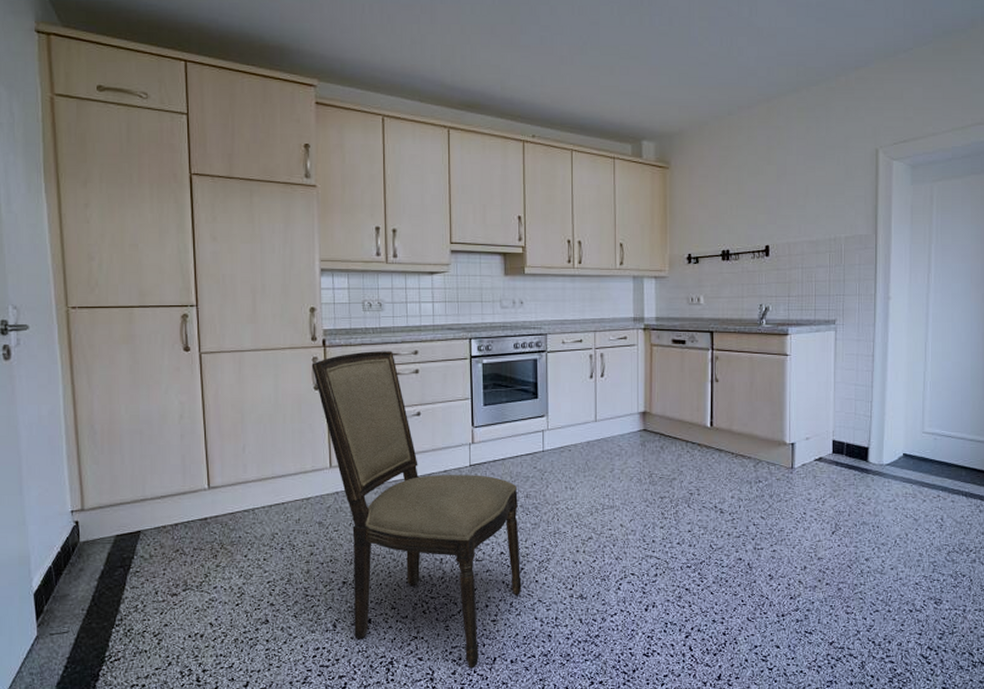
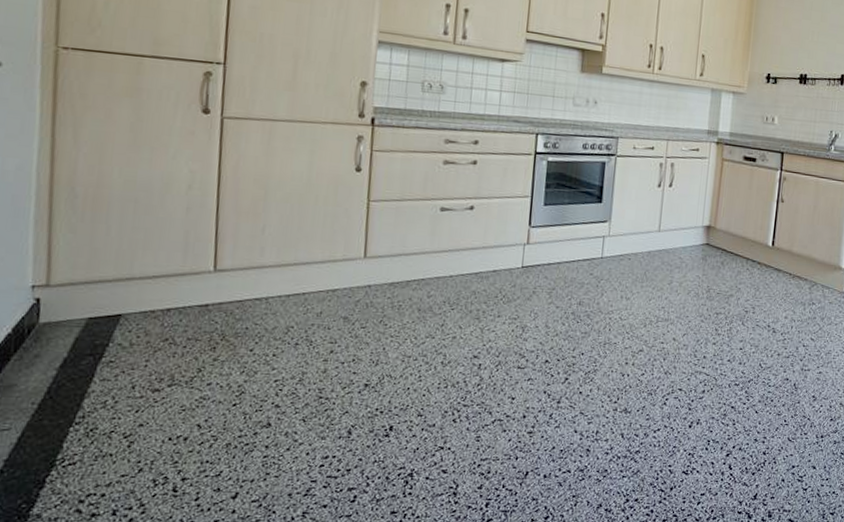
dining chair: present [311,351,522,669] -> none [355,135,570,483]

